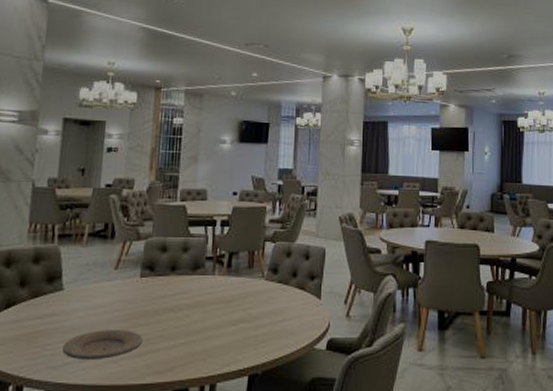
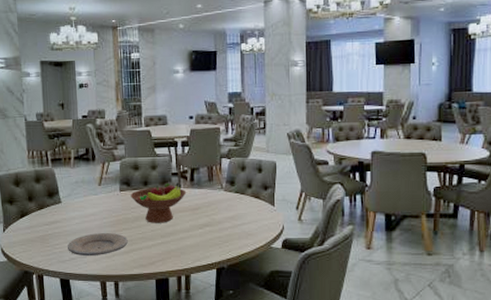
fruit bowl: none [153,268,222,318] -> present [130,182,187,223]

